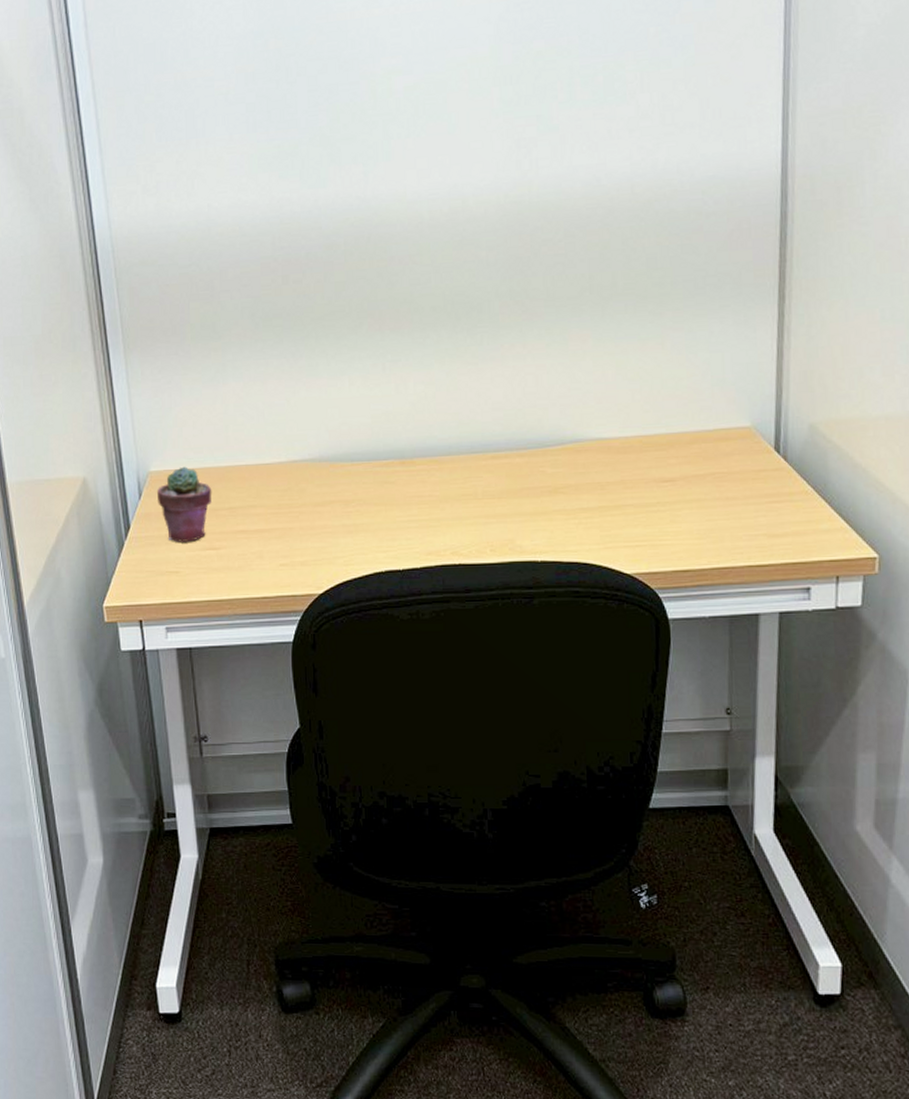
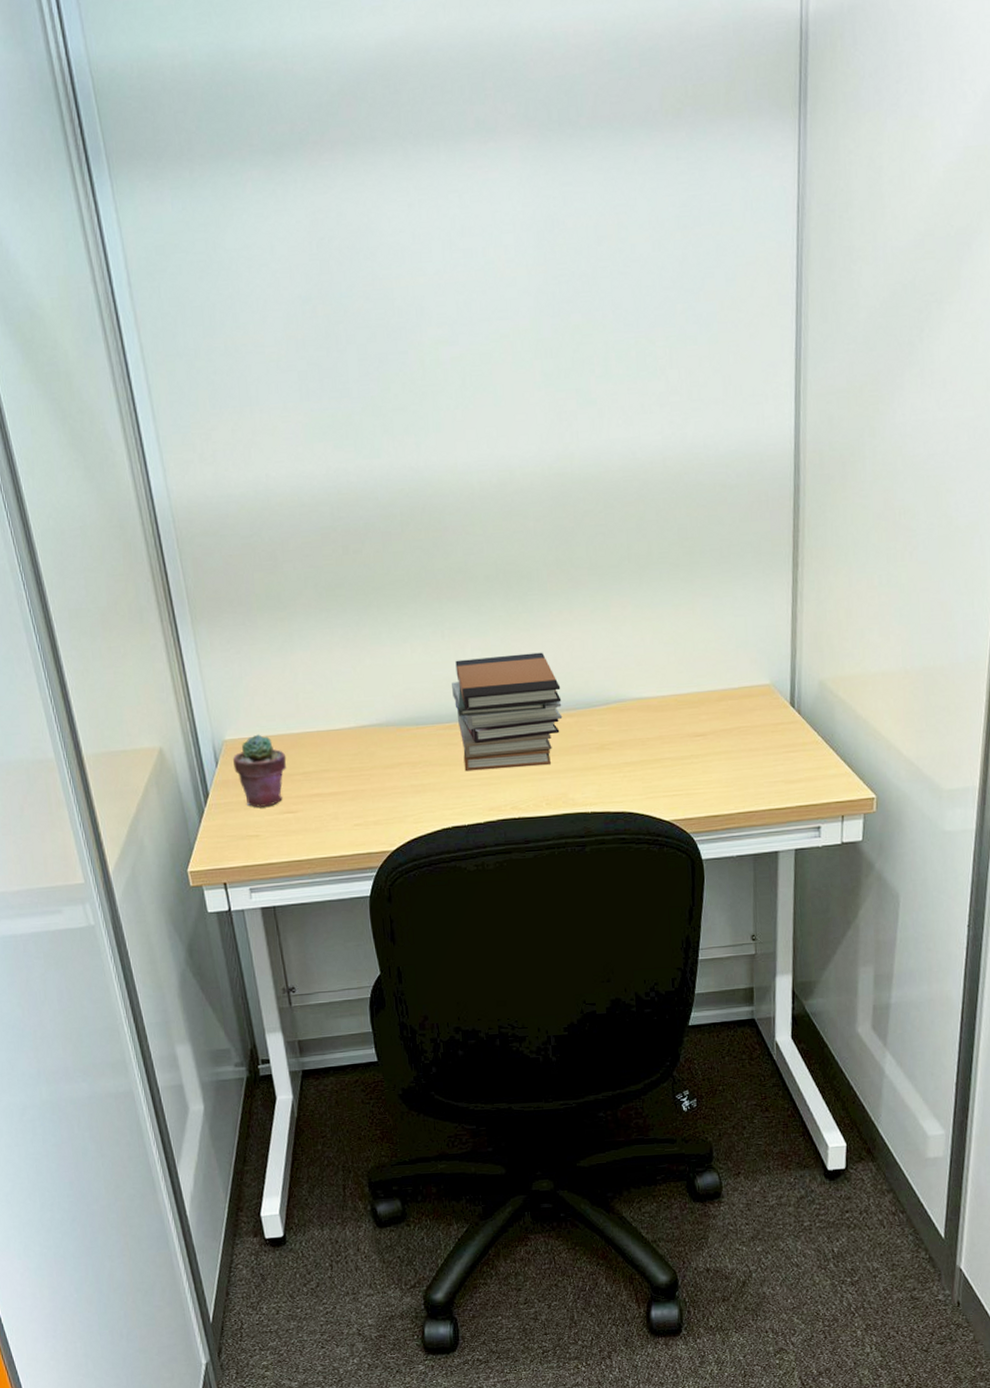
book stack: none [391,387,512,512] -> present [452,652,563,772]

